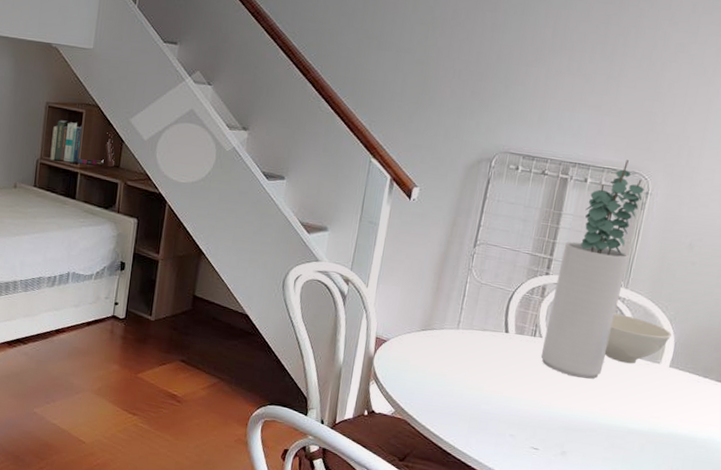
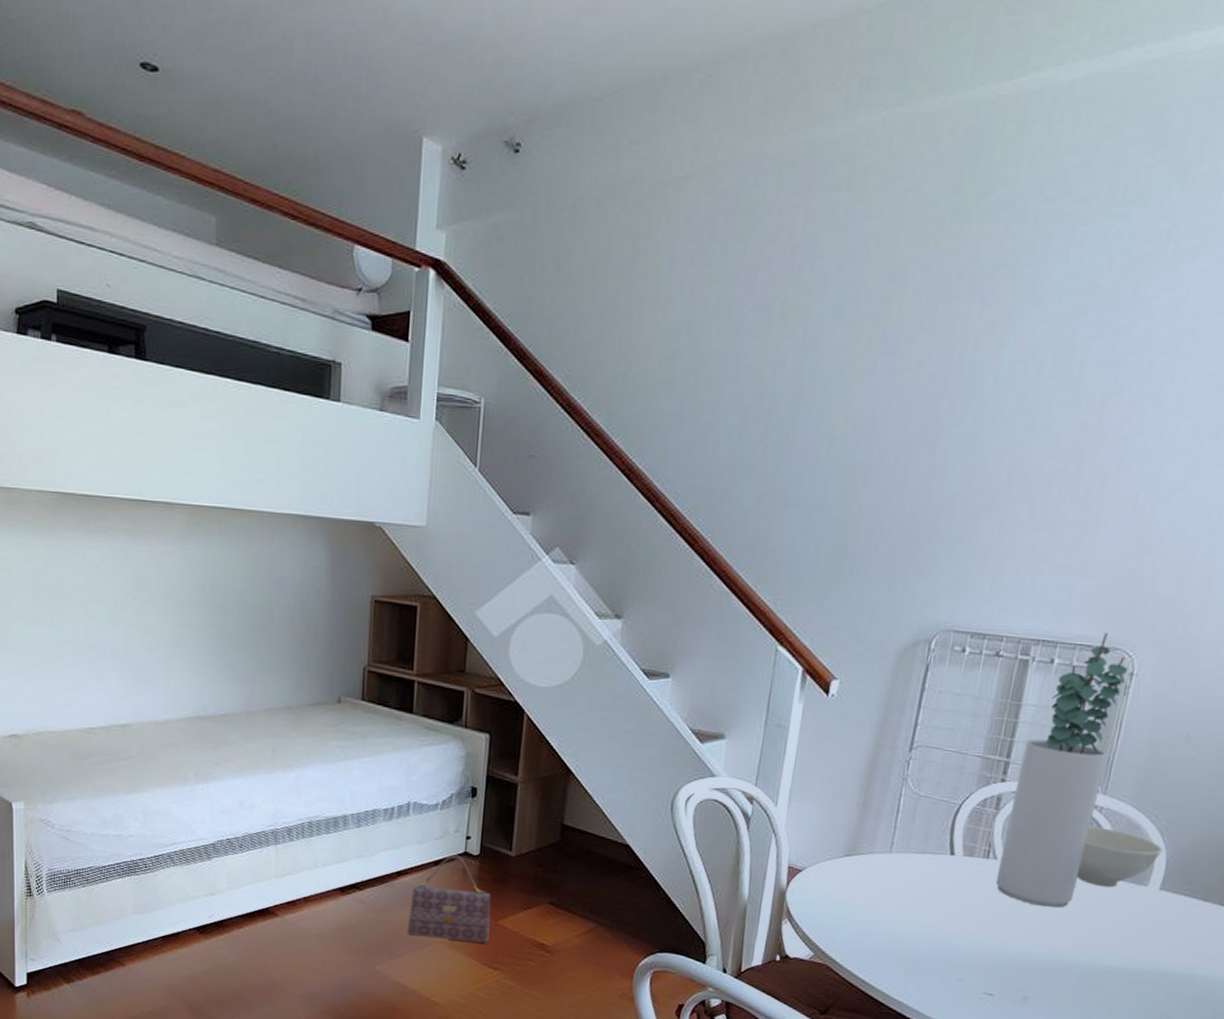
books: present [50,120,115,168] -> none [379,617,460,673]
handbag: none [61,317,133,392] -> present [406,855,491,943]

